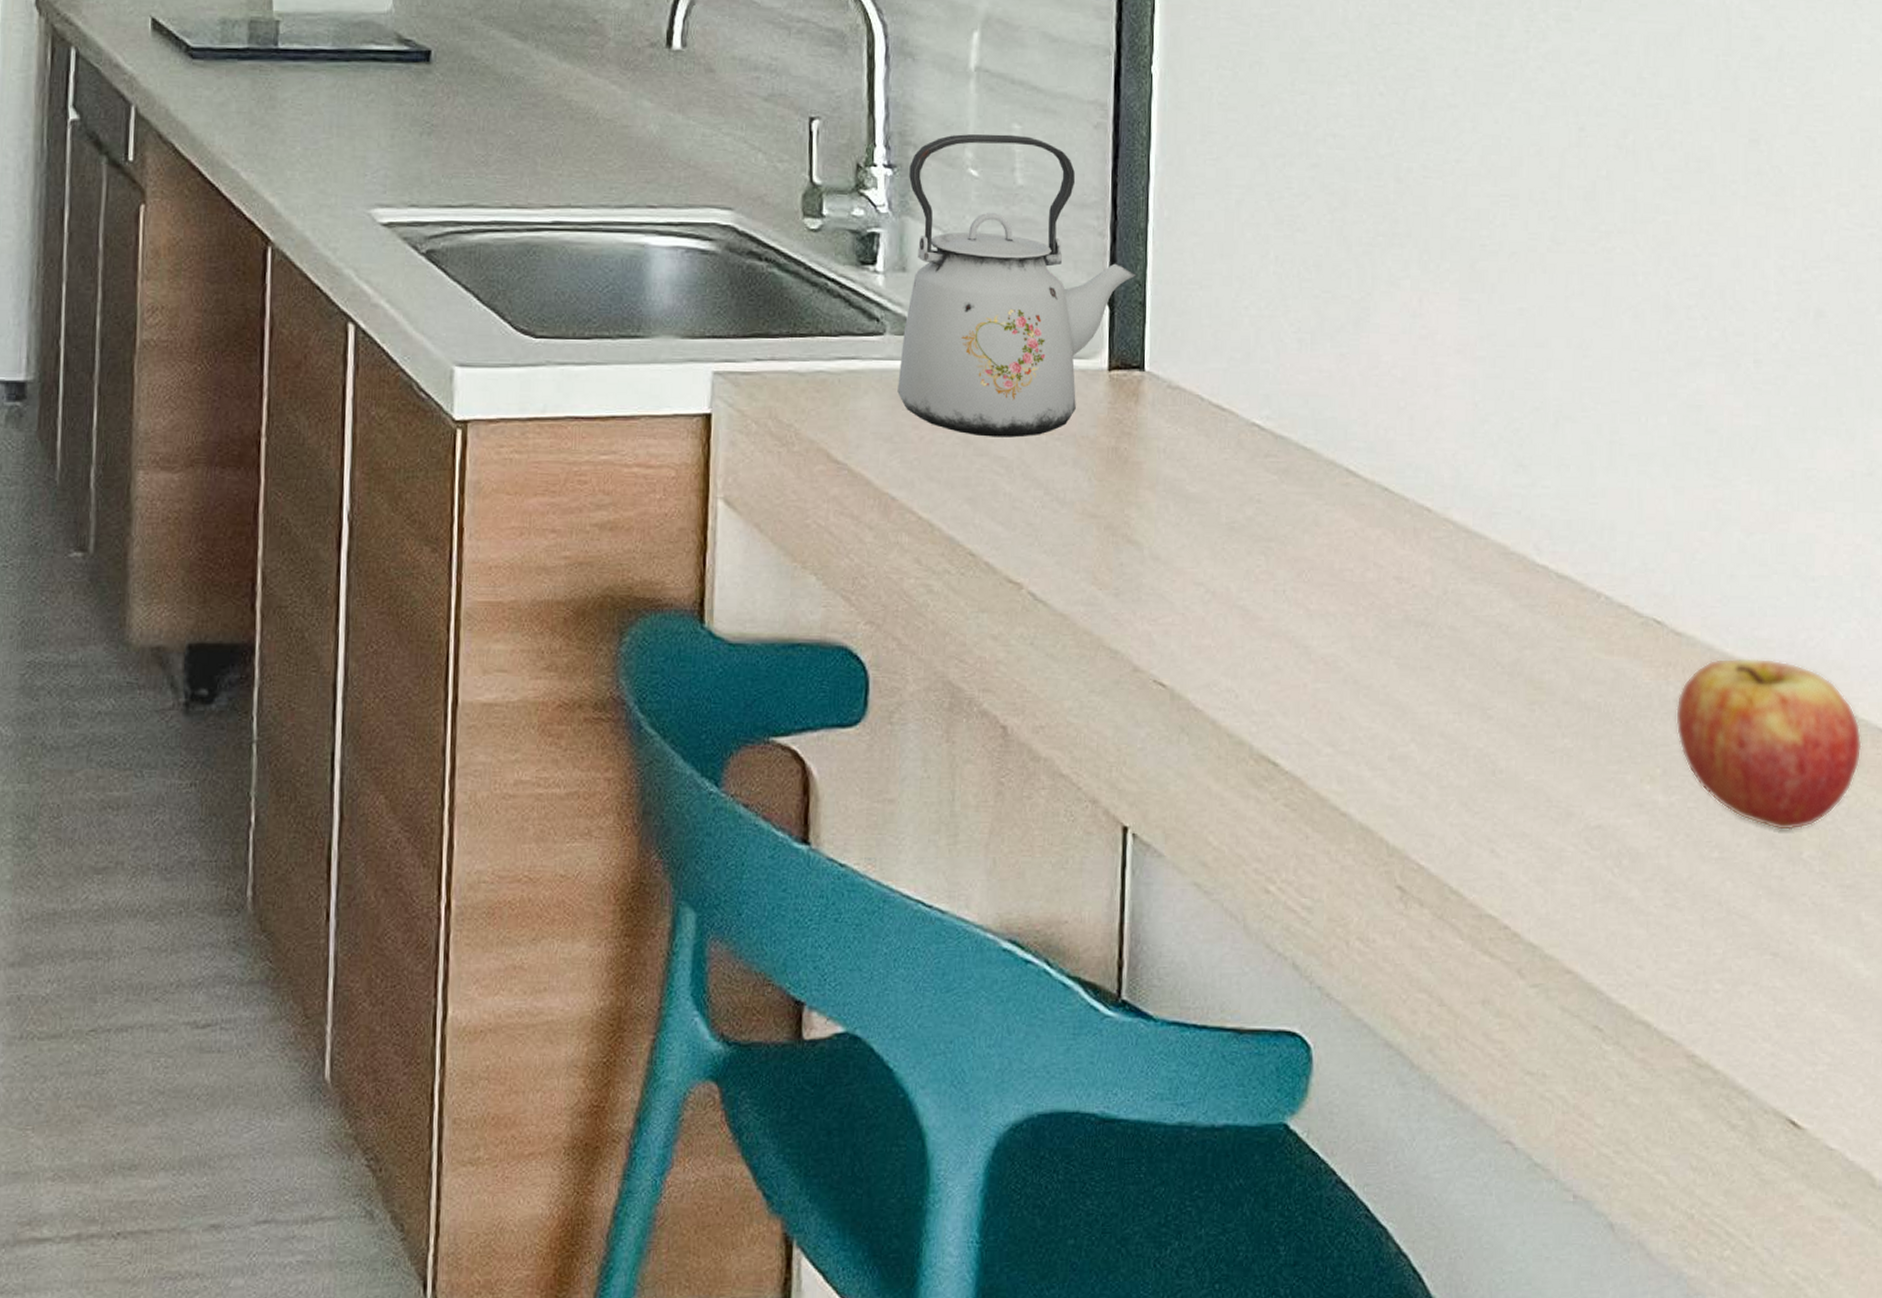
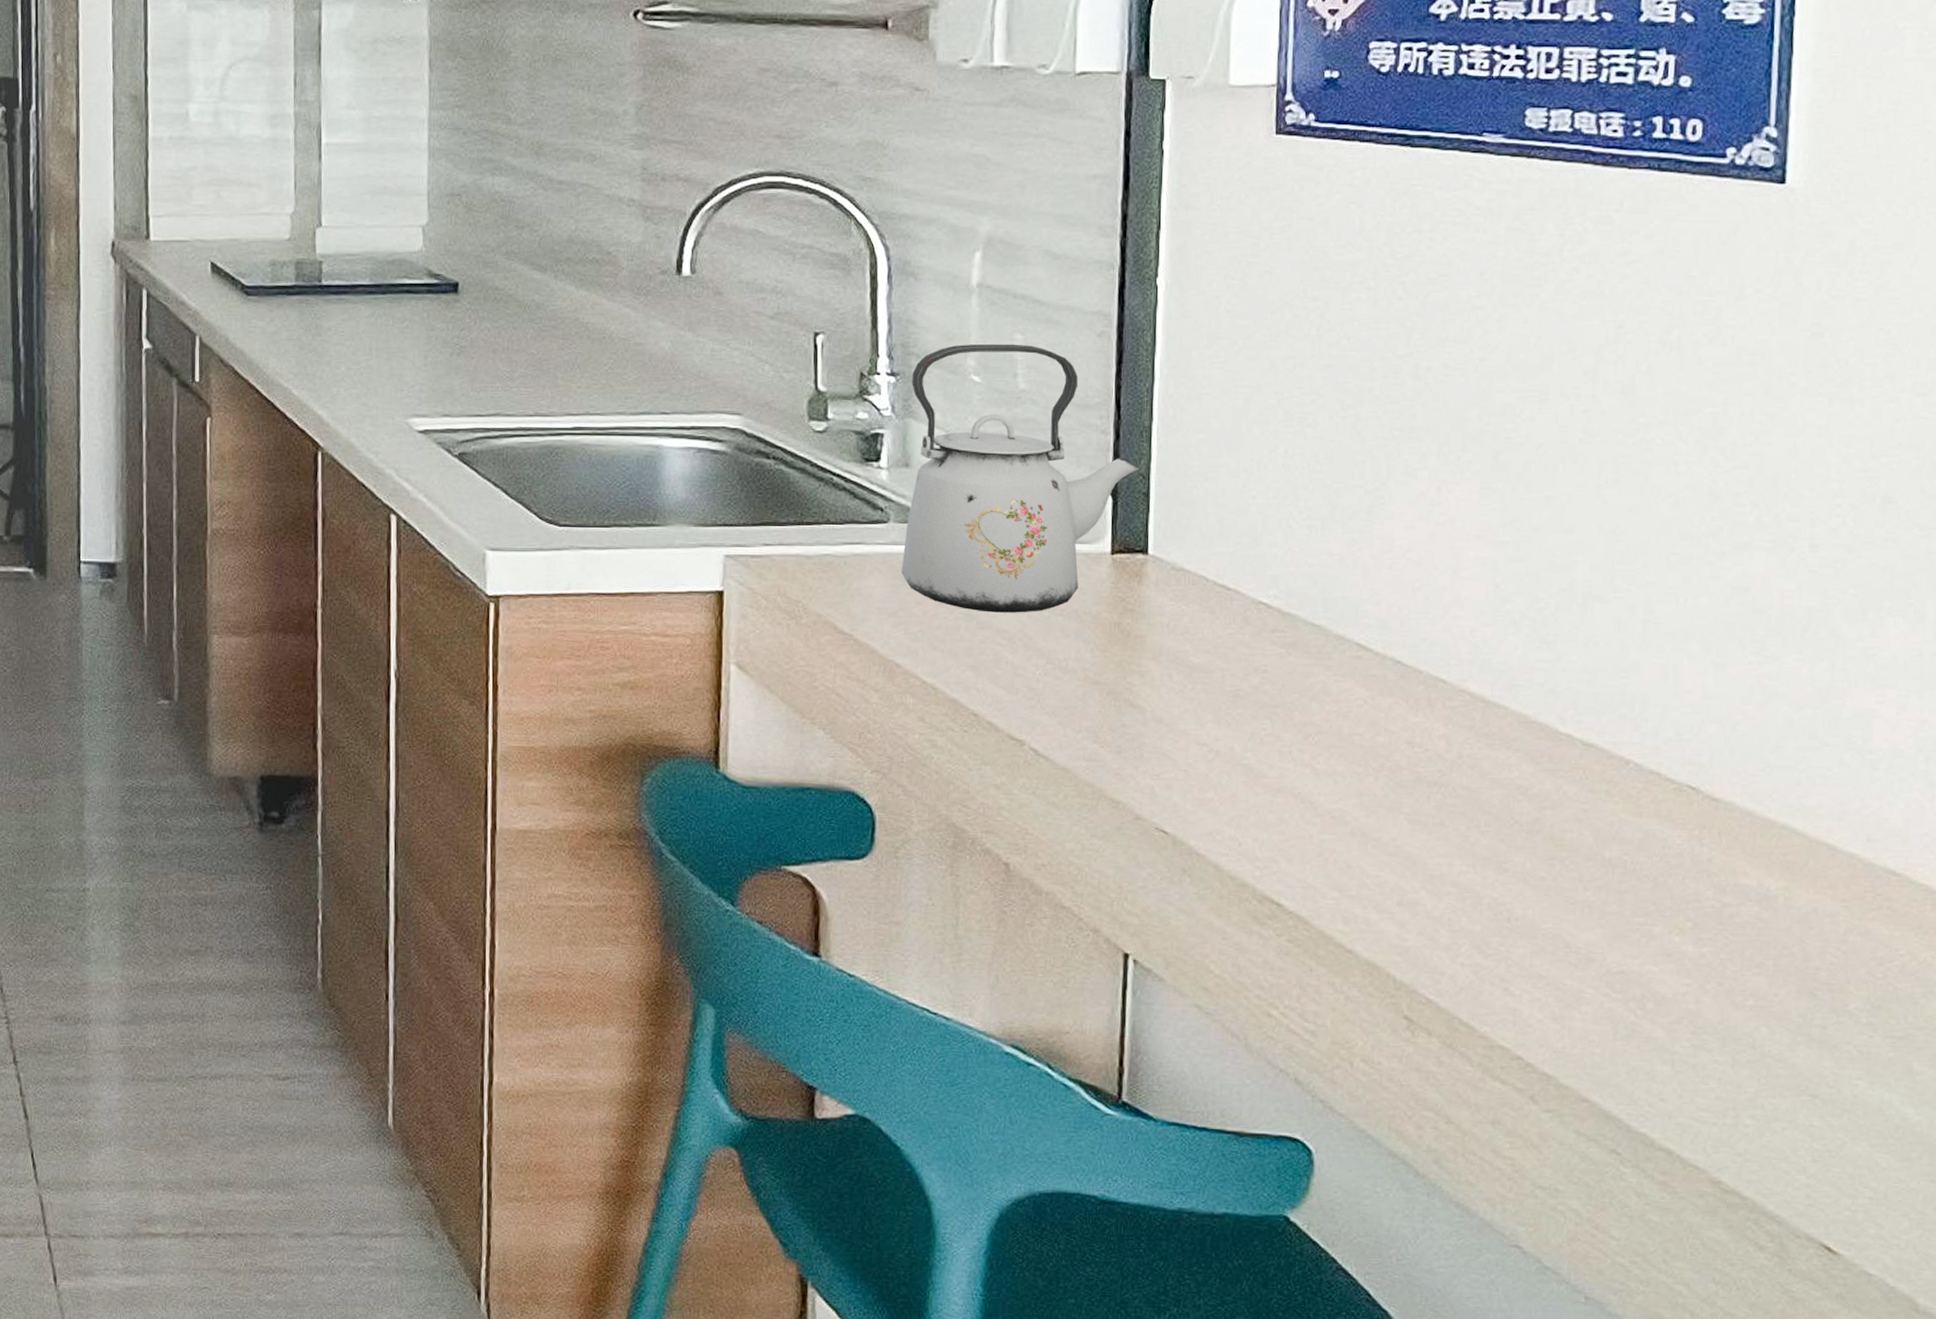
fruit: present [1675,658,1862,831] -> none [1709,823,1921,984]

